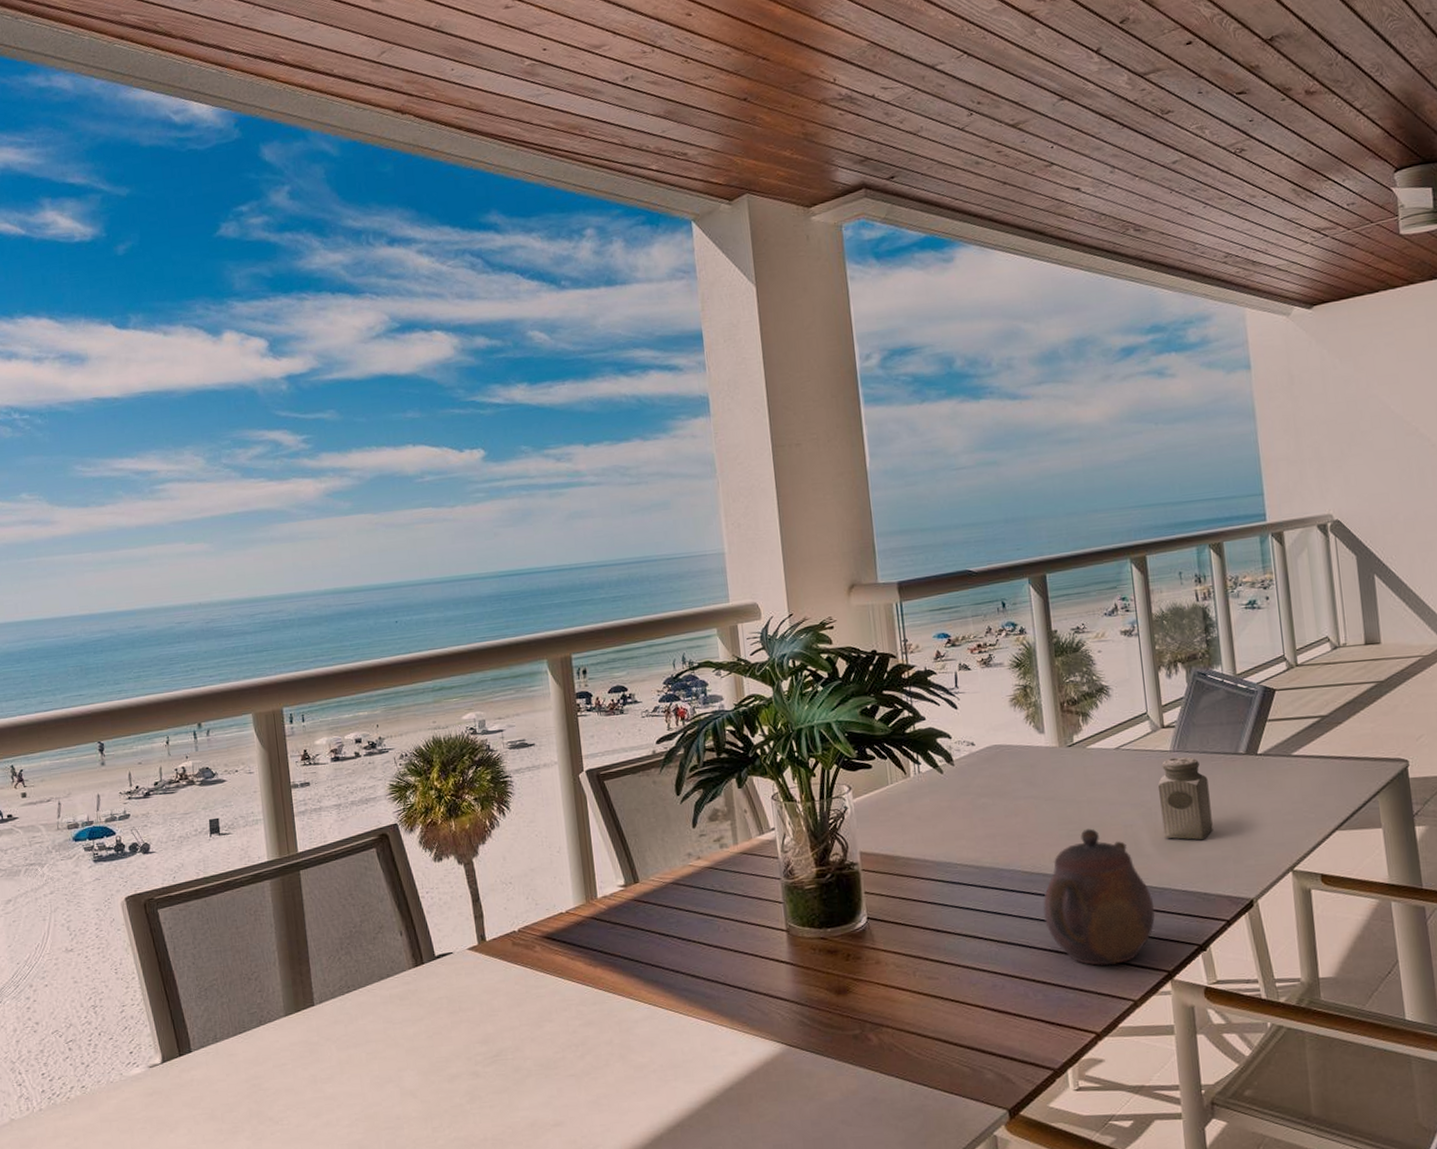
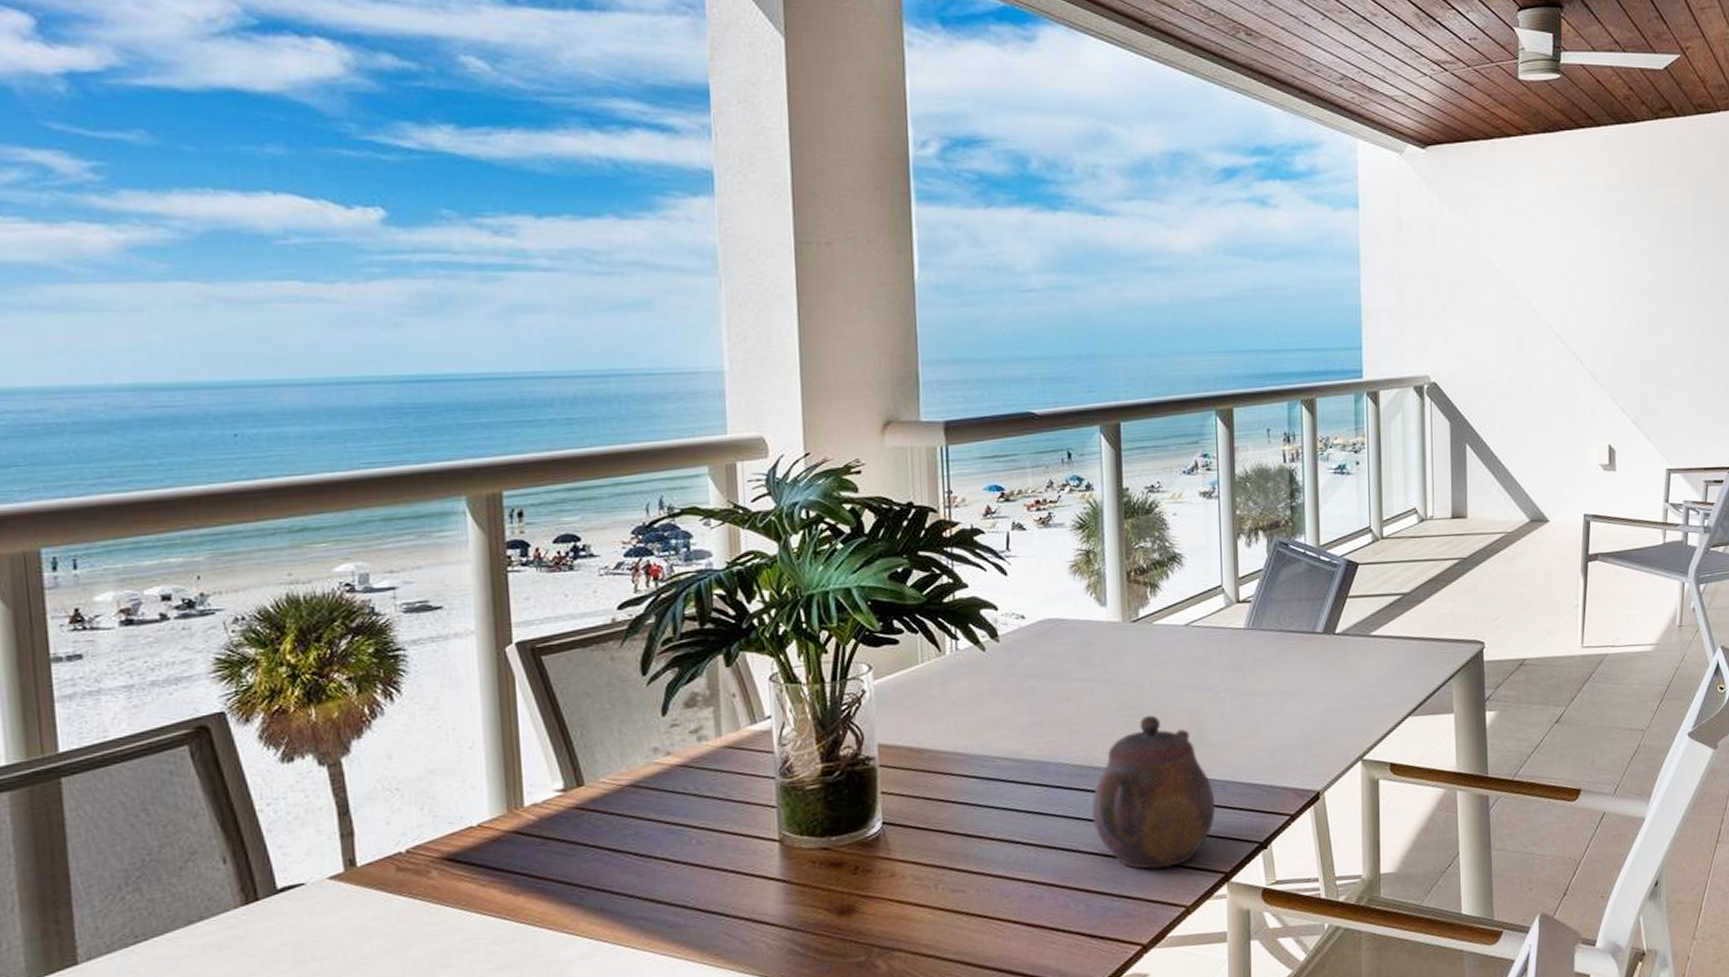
salt shaker: present [1157,756,1213,840] -> none [1228,635,1284,727]

